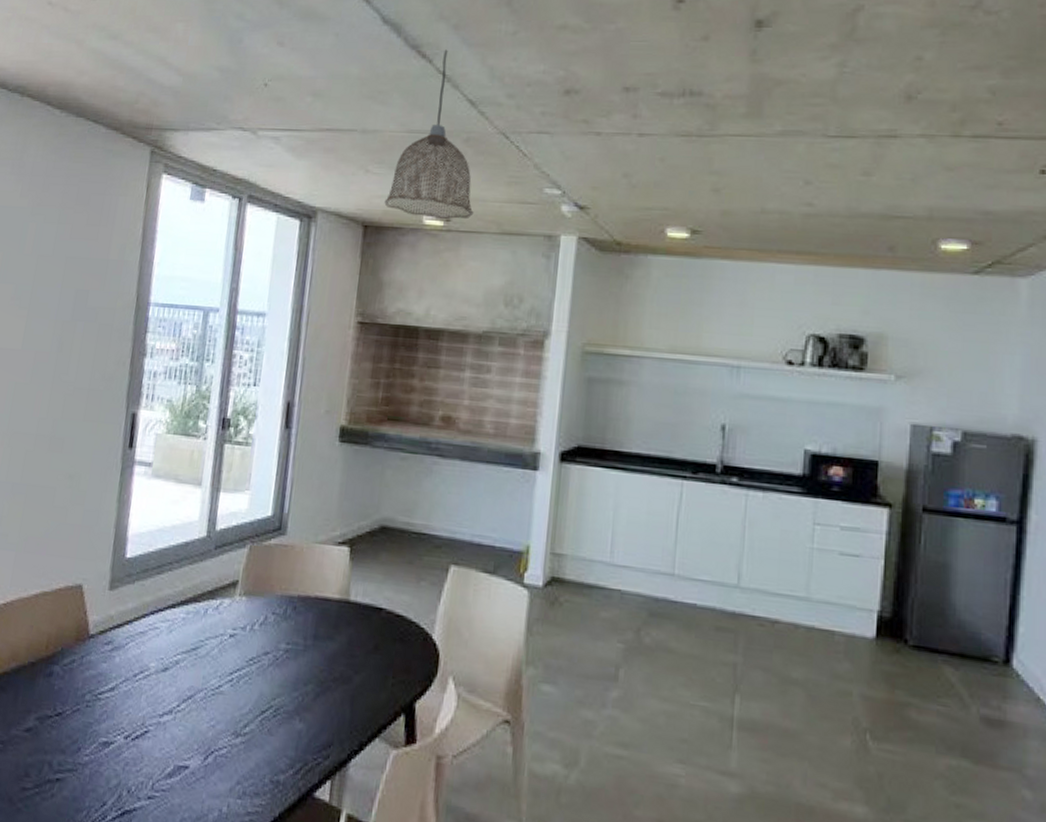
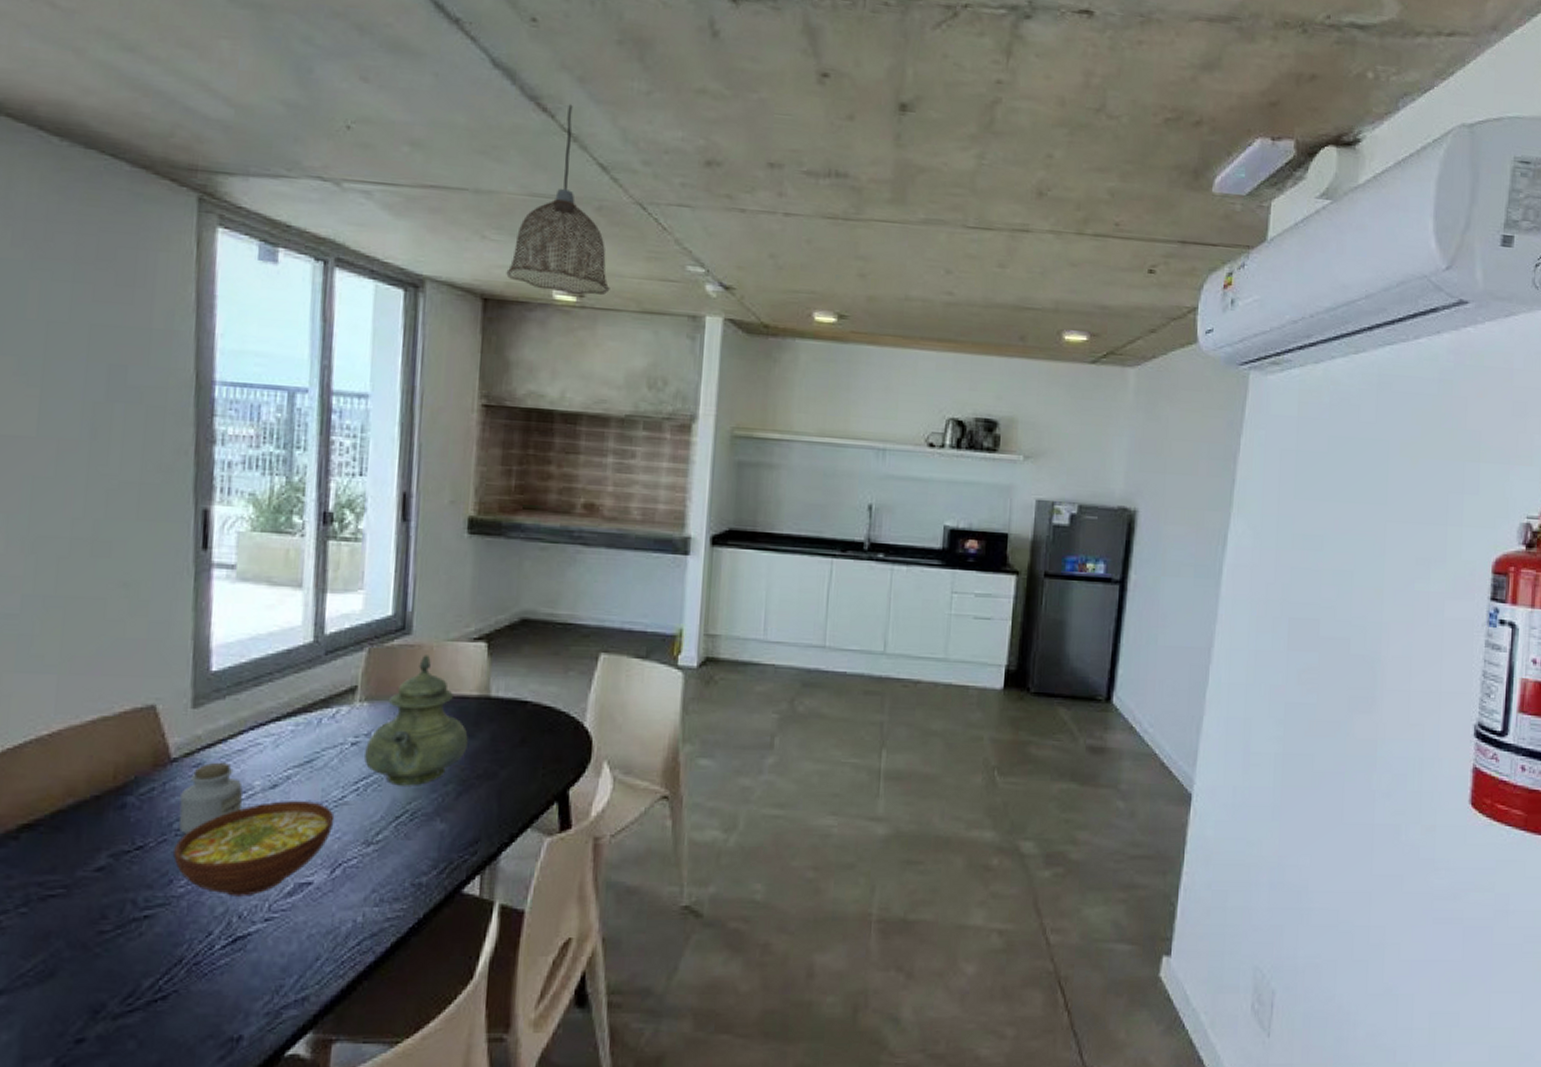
bowl: none [83,684,211,772] -> present [173,801,335,896]
jar: none [90,641,141,707] -> present [179,762,243,835]
teapot: none [239,555,328,683] -> present [364,655,468,786]

